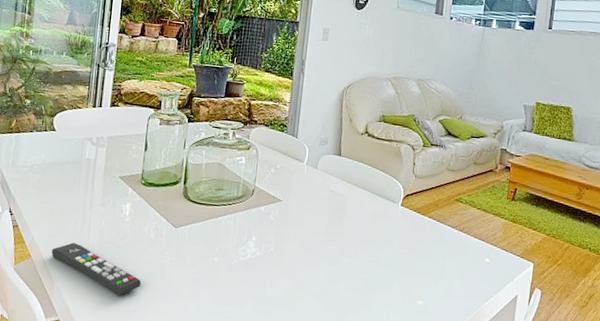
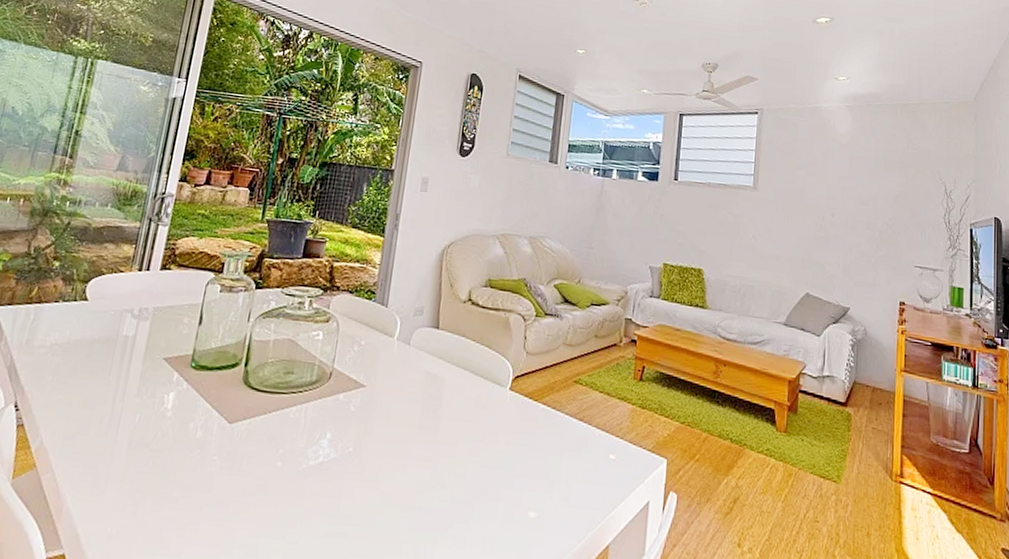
remote control: present [51,242,142,296] -> none [64,446,180,518]

